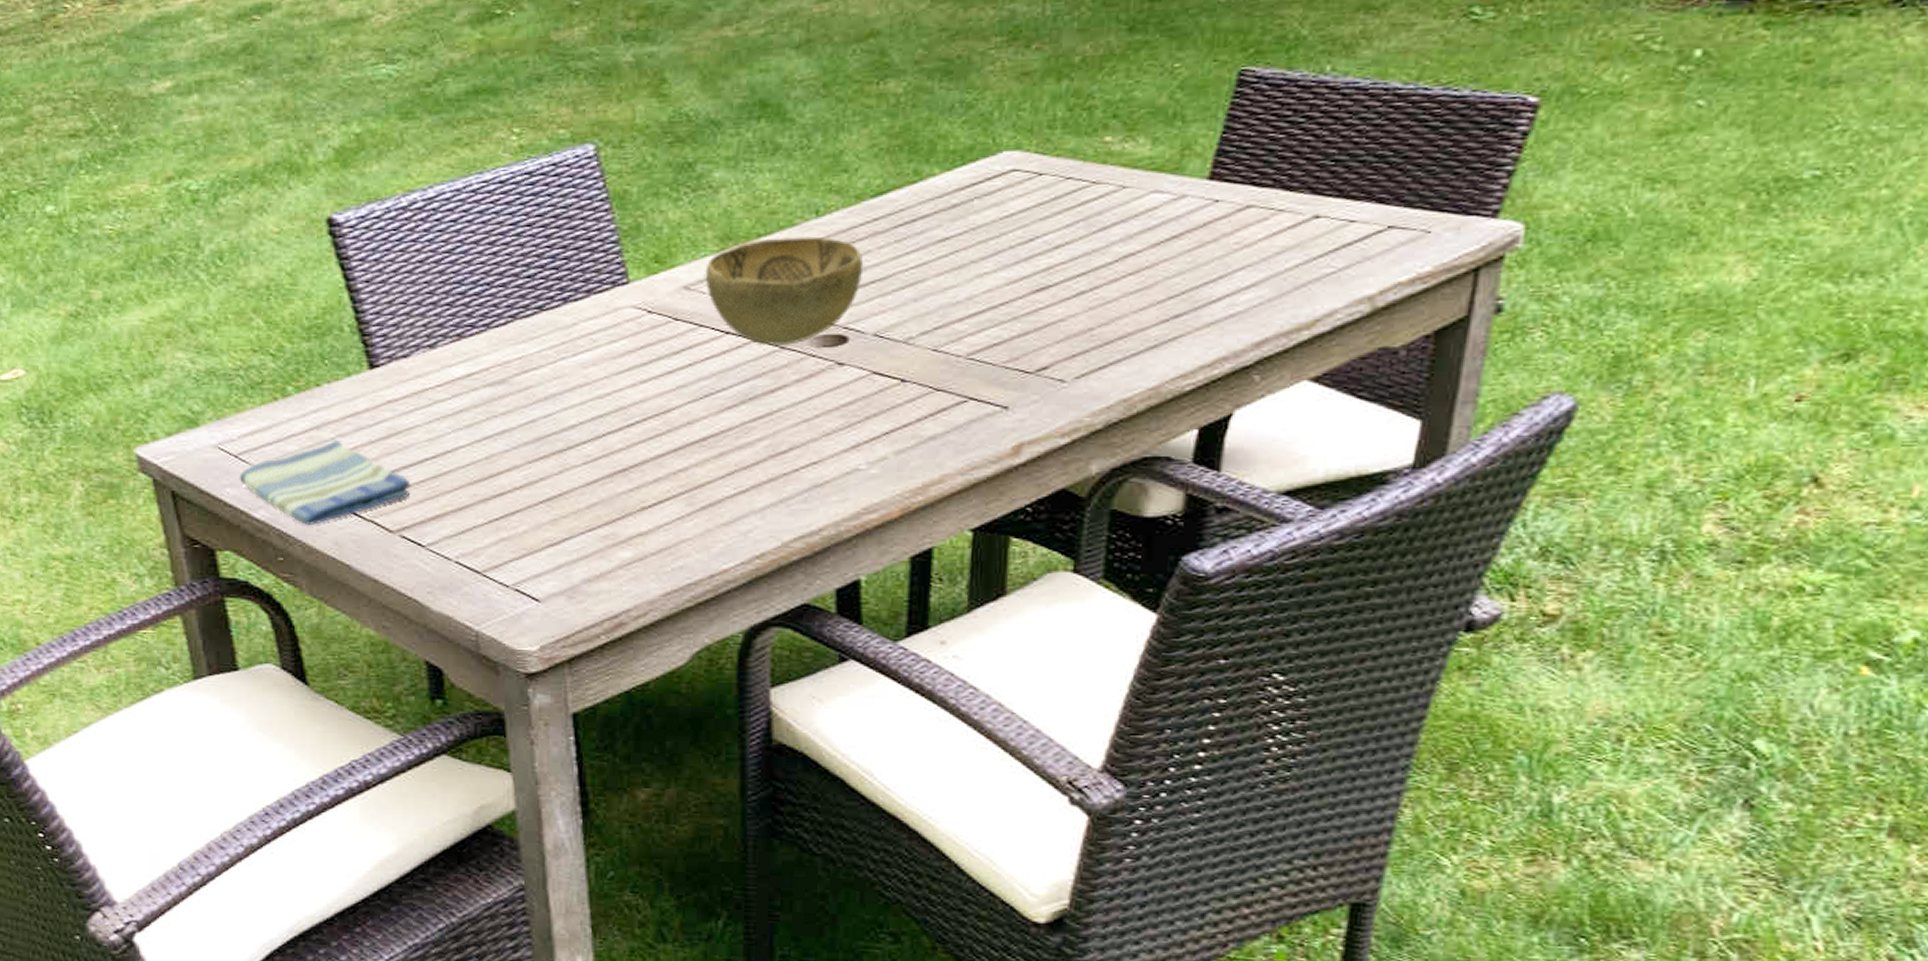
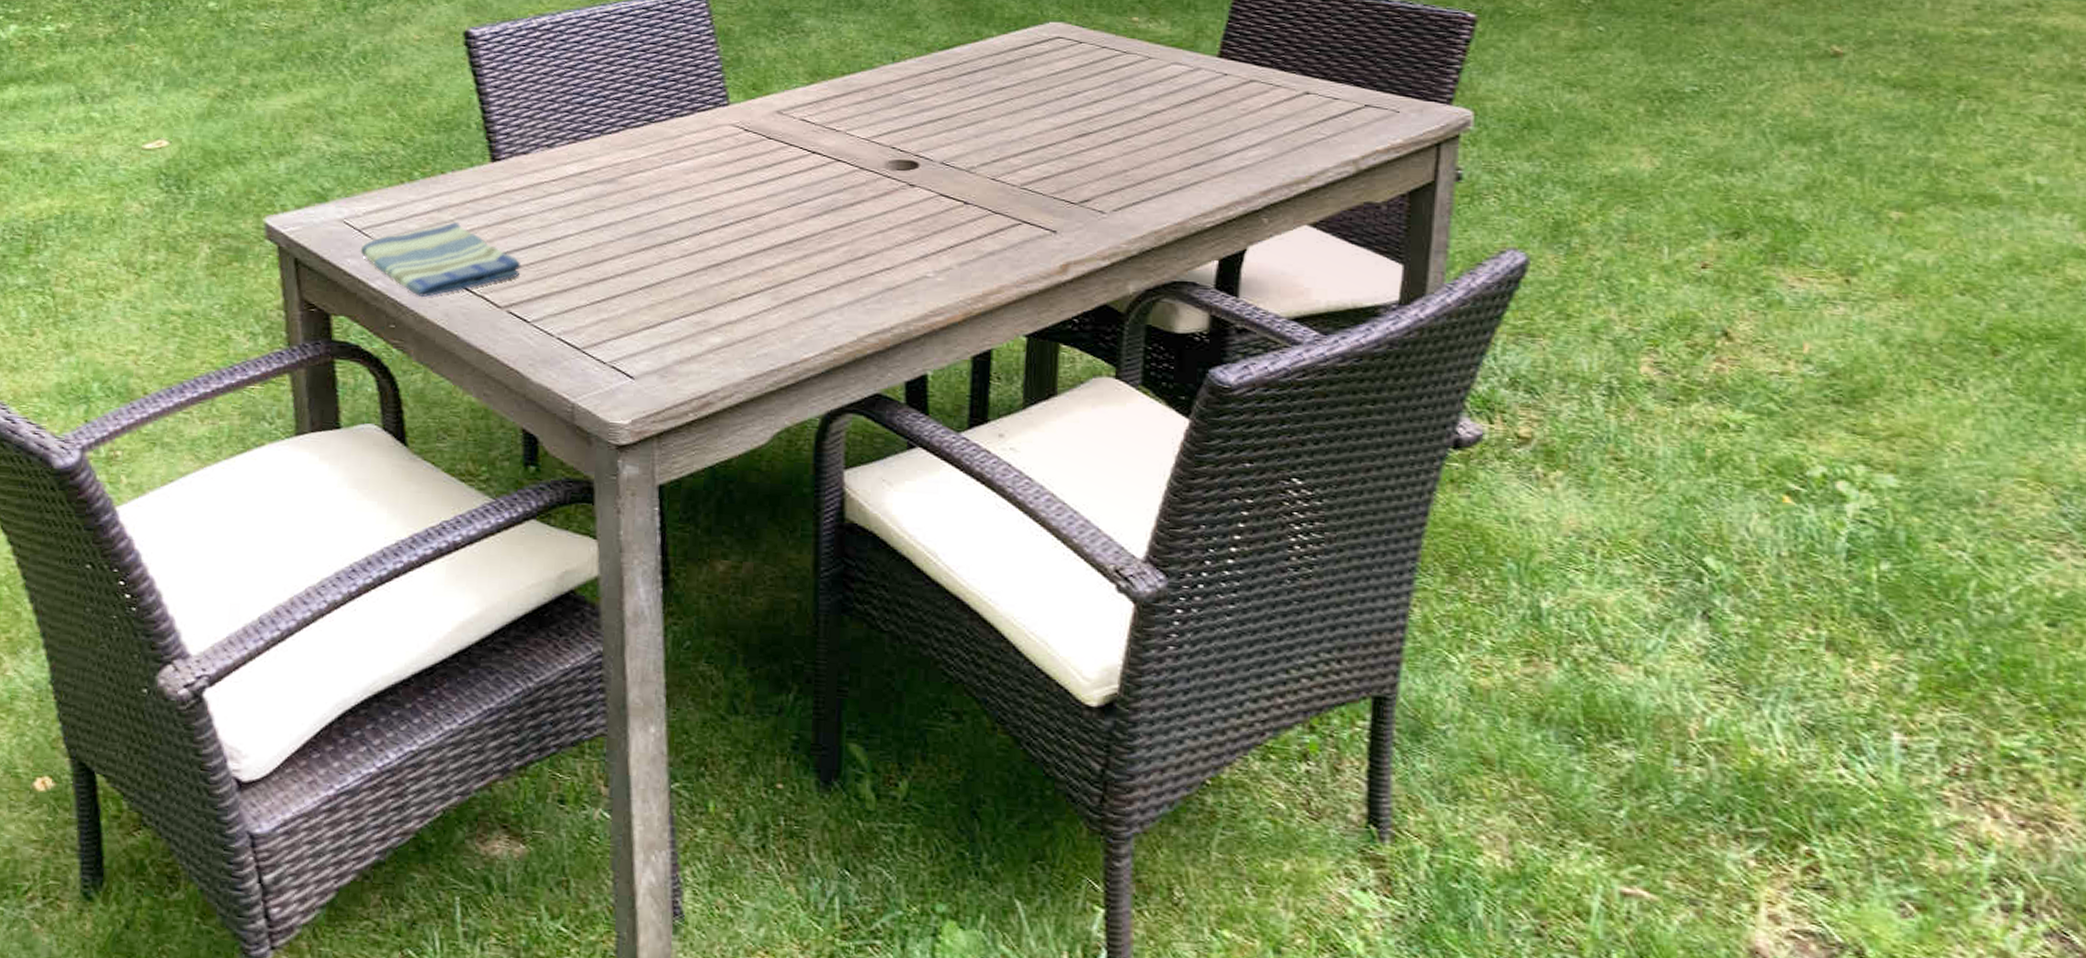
decorative bowl: present [705,236,864,347] -> none [795,77,933,168]

